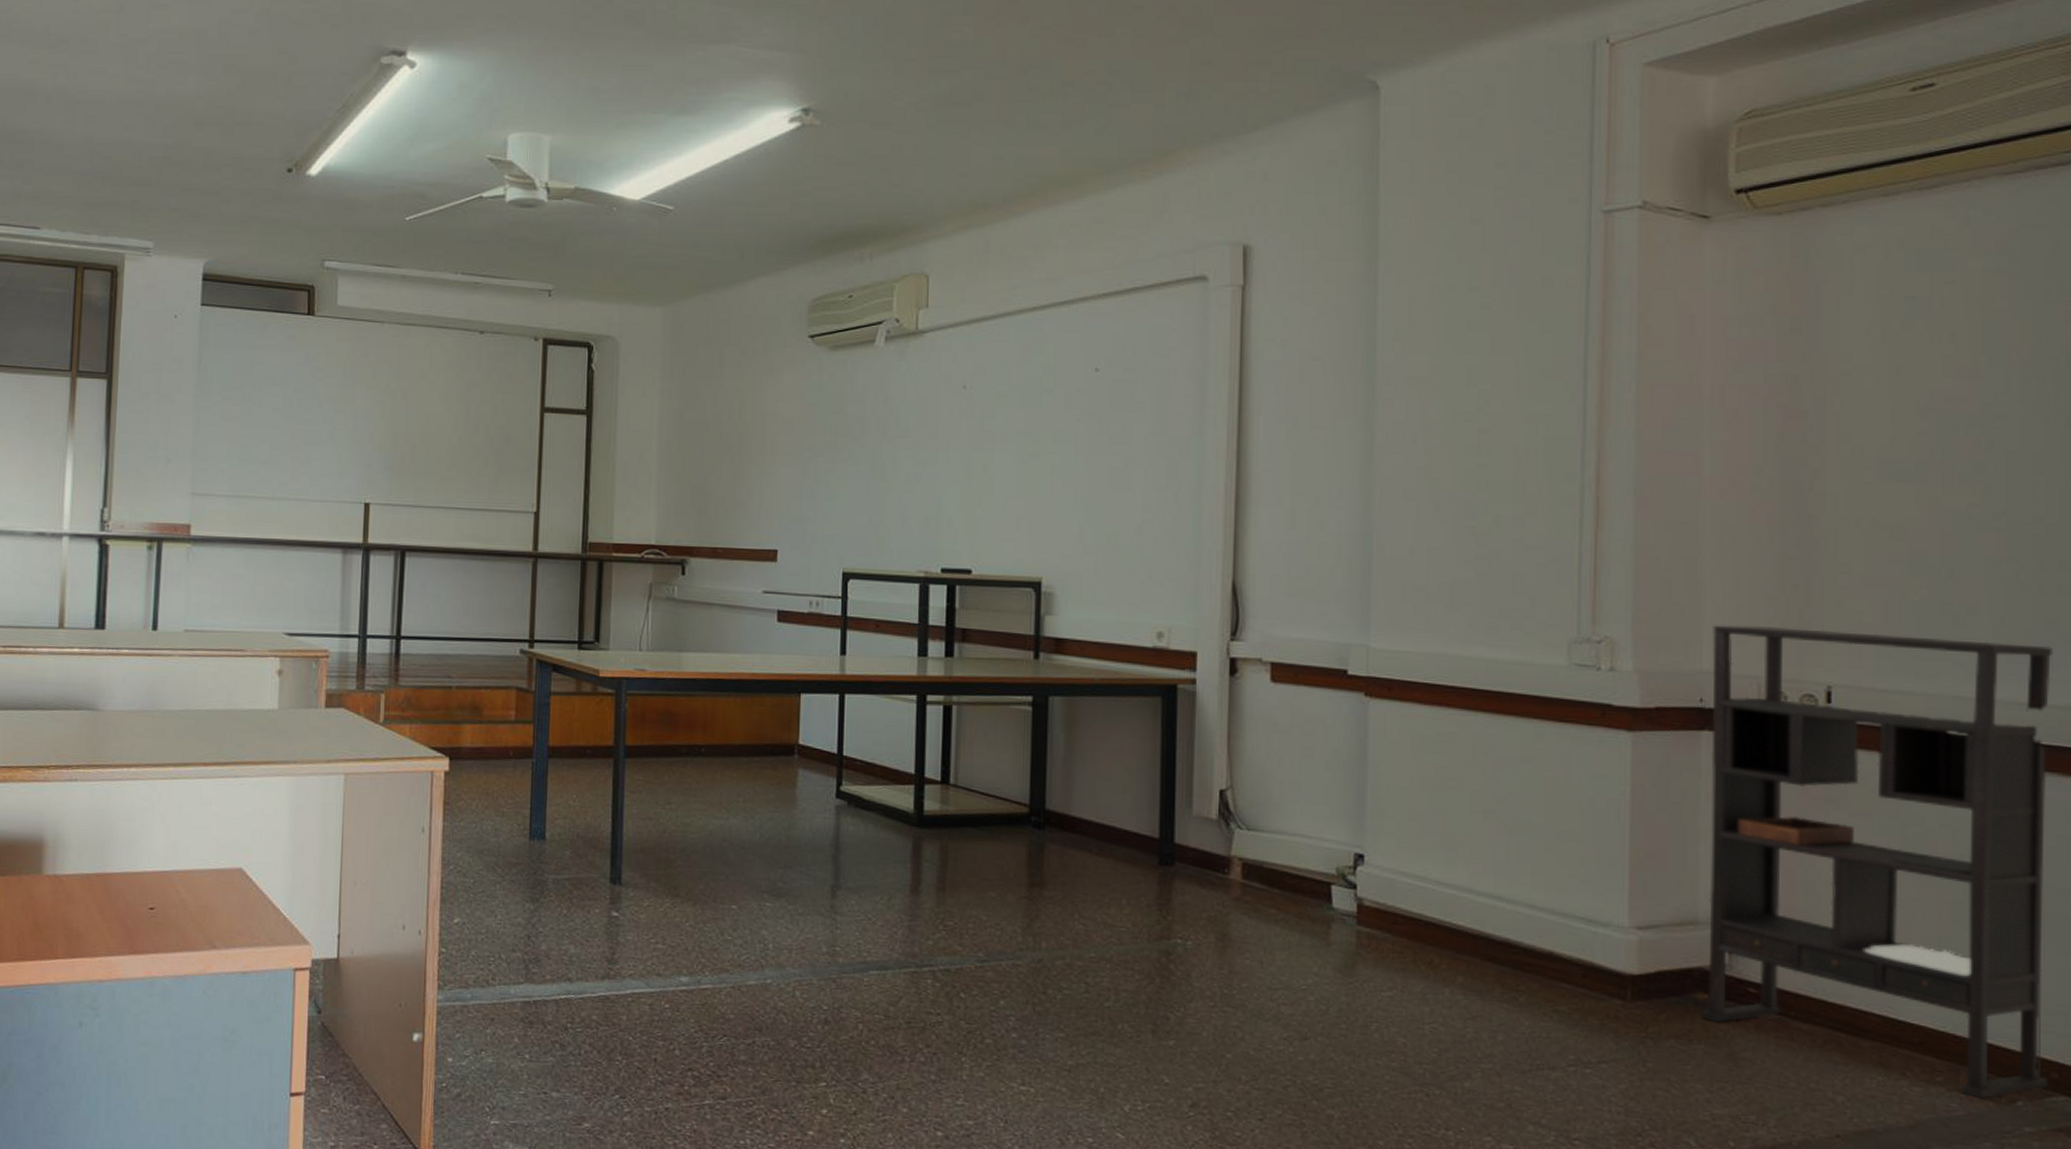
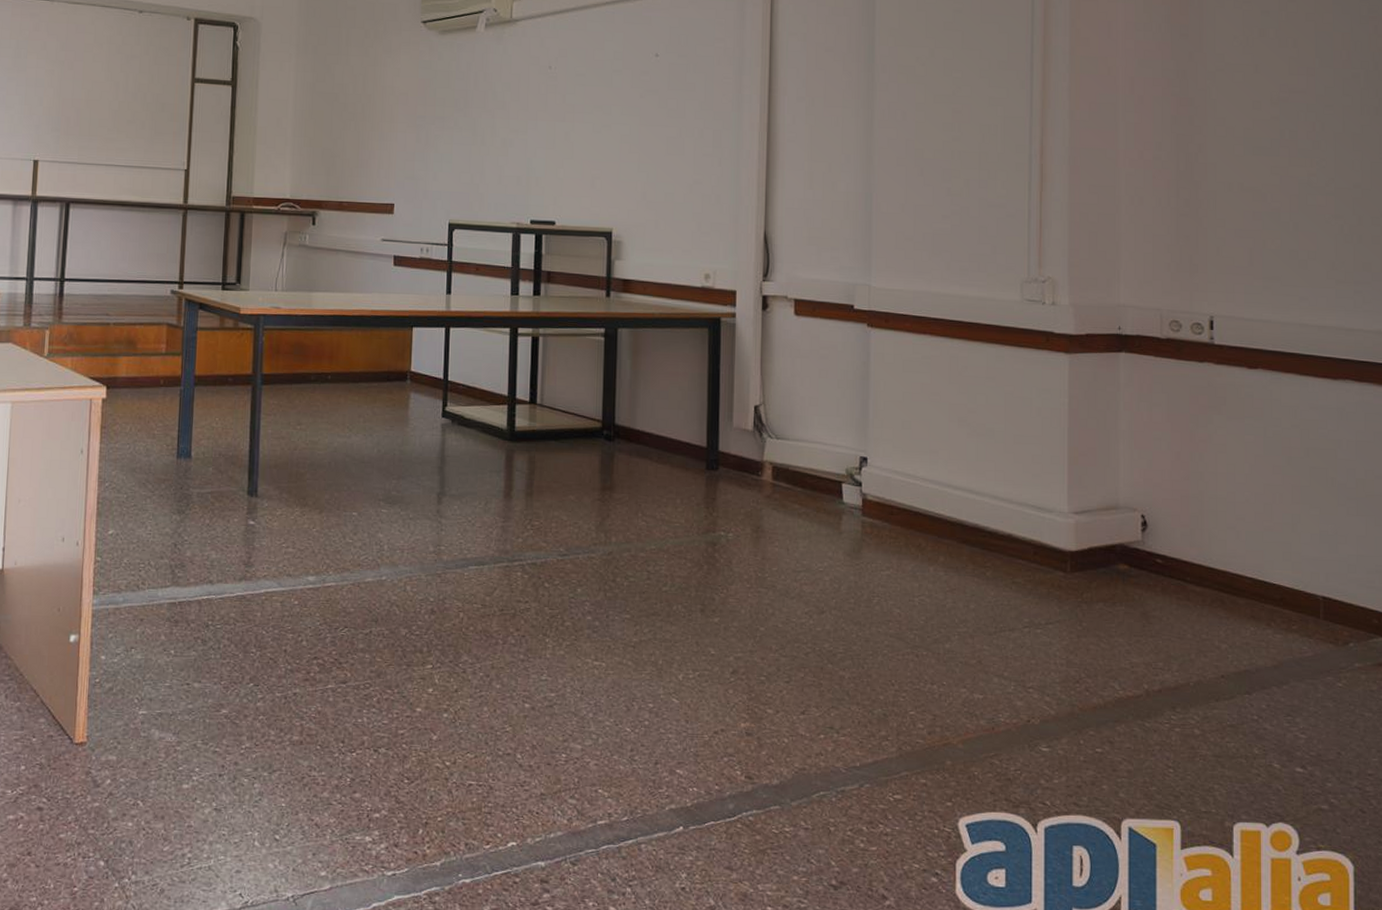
bookshelf: present [1700,625,2053,1099] -> none [1121,268,1371,642]

